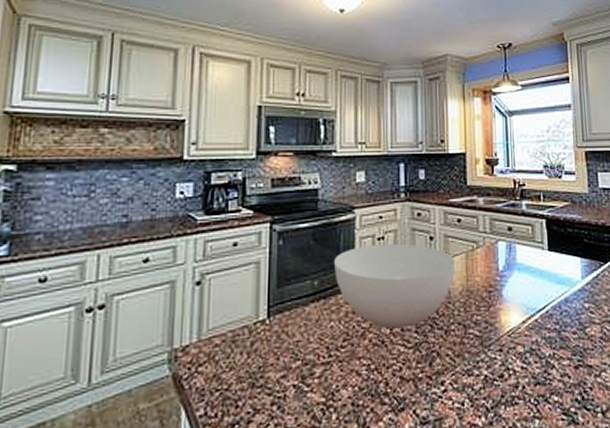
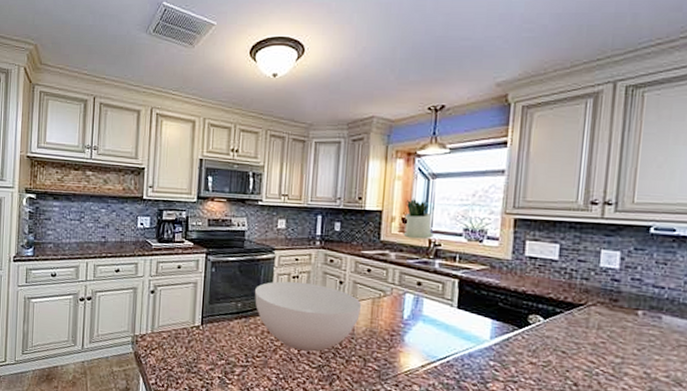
planter: none [488,137,517,181] -> present [403,198,434,239]

